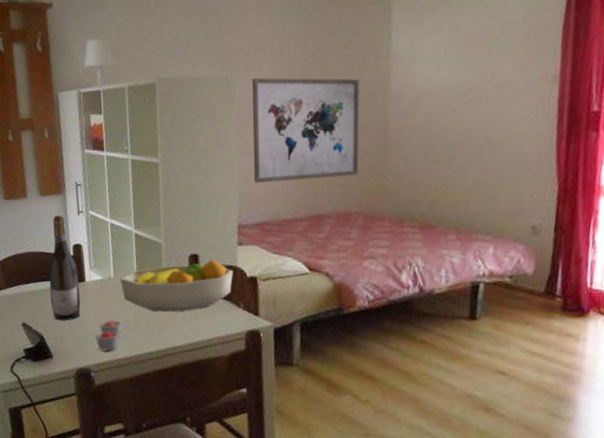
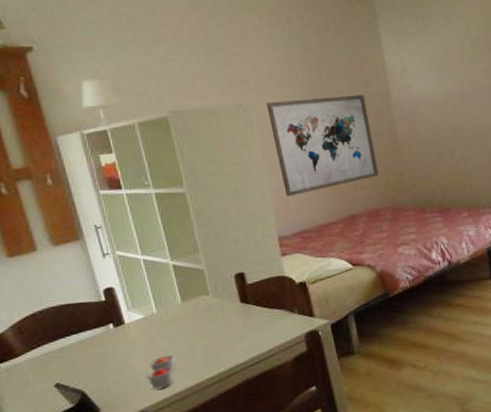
wine bottle: present [48,215,81,321] -> none [74,262,125,371]
fruit bowl: present [120,259,234,312] -> none [164,274,284,337]

